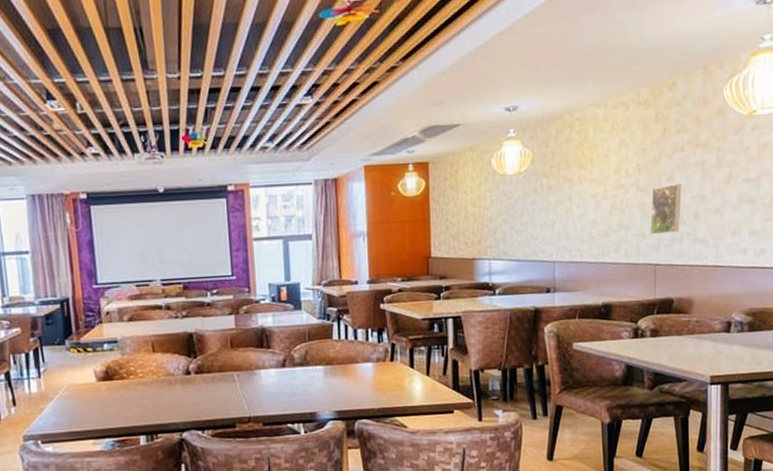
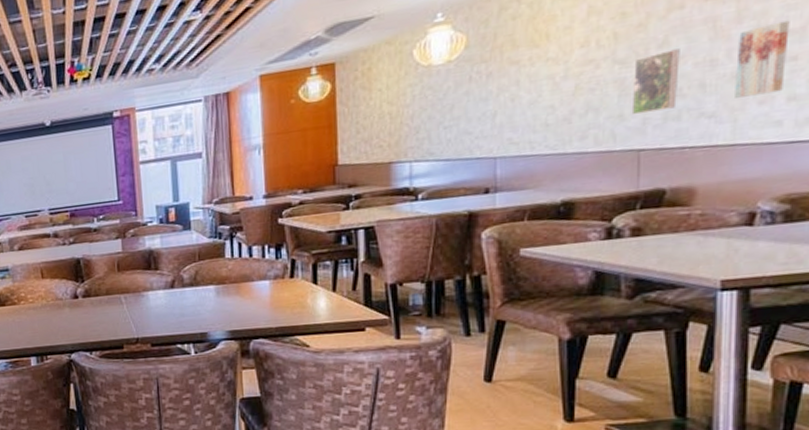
wall art: none [716,170,750,228] -> present [733,20,790,98]

